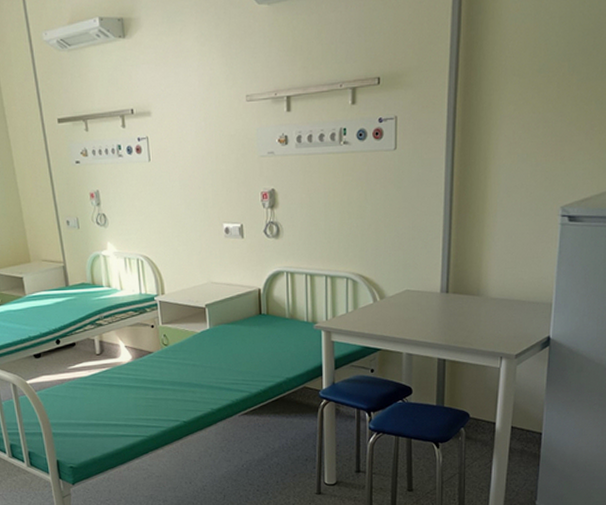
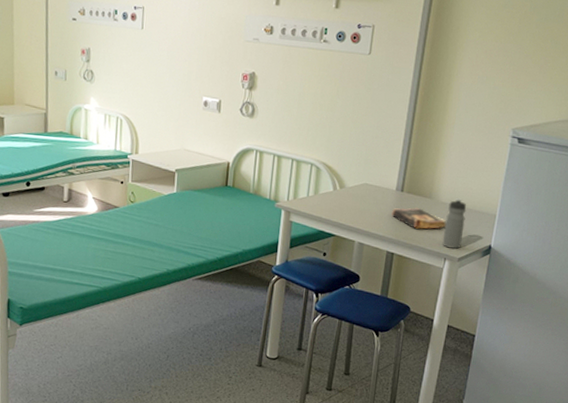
book: none [439,308,499,330] -> present [391,208,447,229]
water bottle: none [496,291,519,347] -> present [442,198,467,250]

